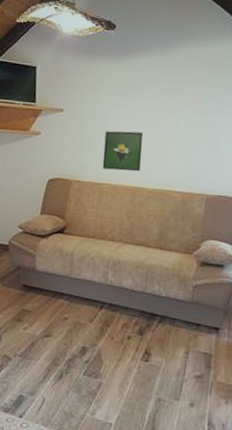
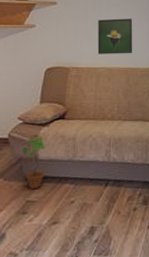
potted plant: none [21,245,45,300] -> present [22,134,46,190]

